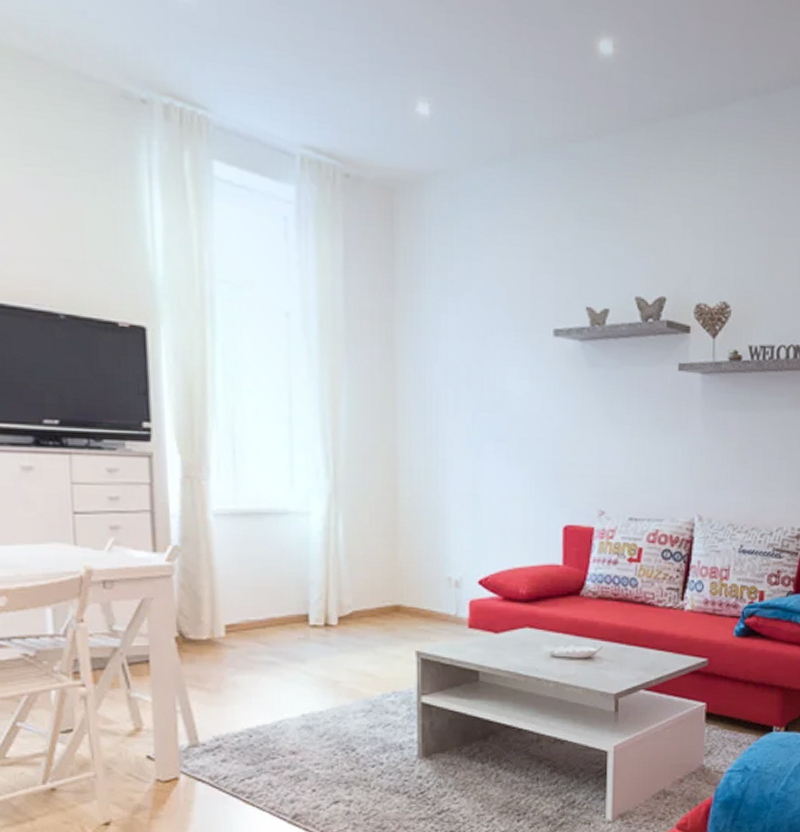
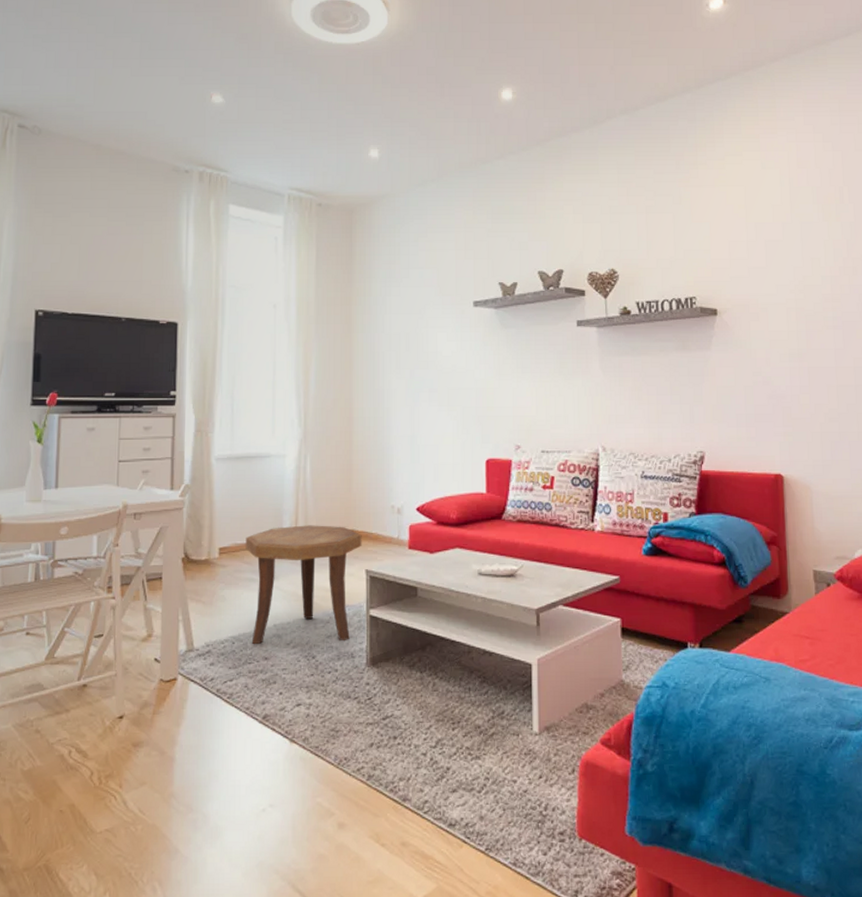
side table: none [260,599,411,737] -> present [245,525,362,644]

